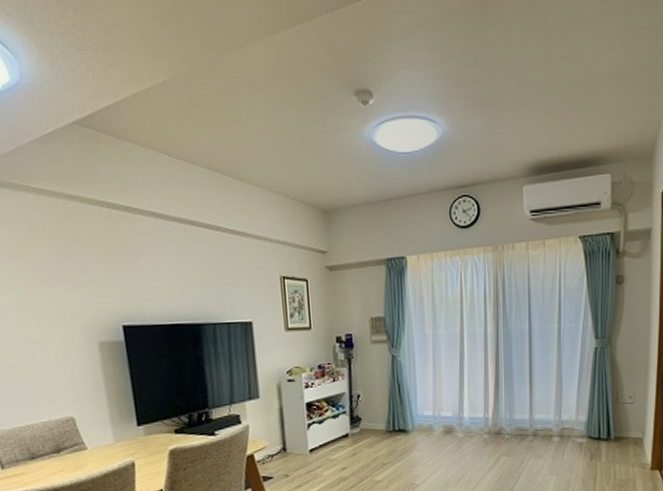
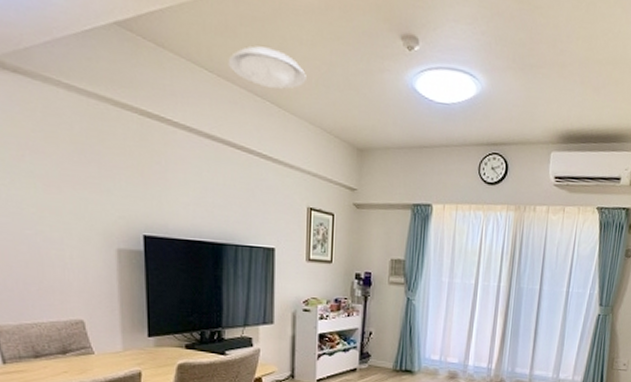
ceiling light: none [186,124,265,162] -> present [228,46,306,89]

